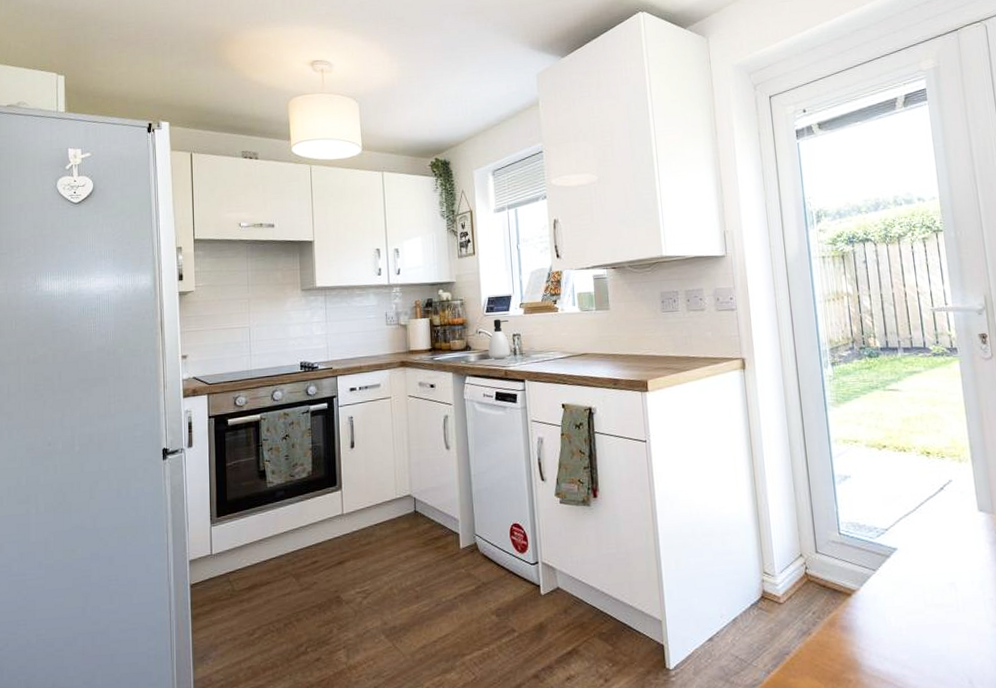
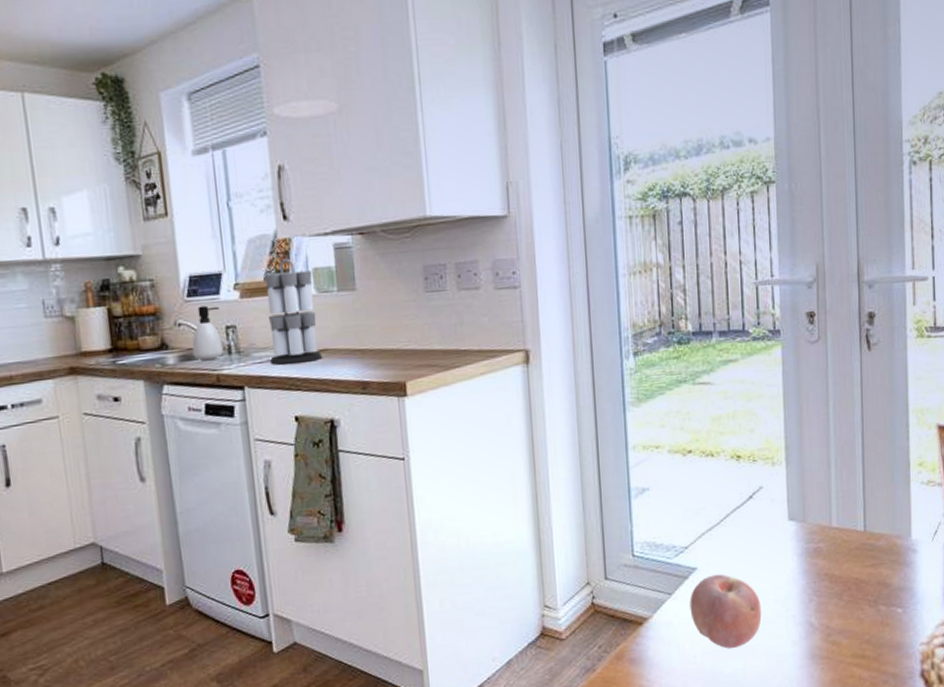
spice rack: none [542,285,584,364] -> present [265,258,323,365]
fruit: none [892,555,961,624] -> present [689,574,762,649]

